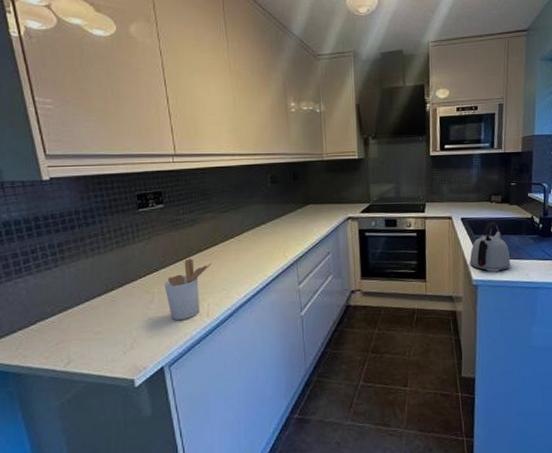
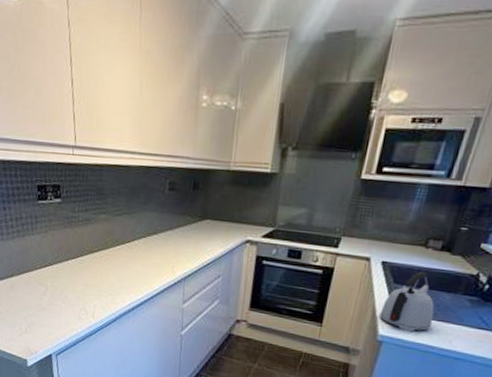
utensil holder: present [164,258,212,321] -> none [56,258,101,316]

